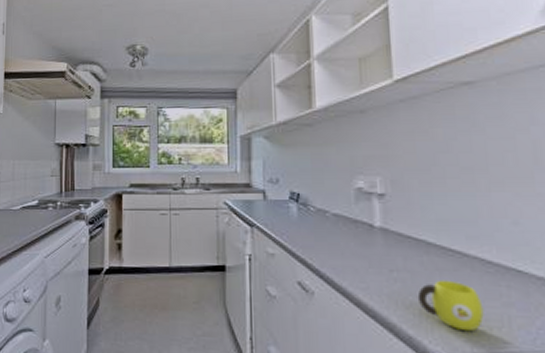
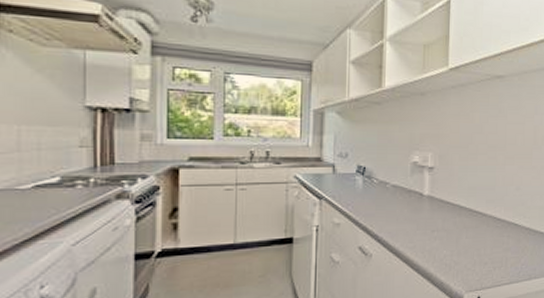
cup: present [417,280,484,332] -> none [449,235,492,273]

